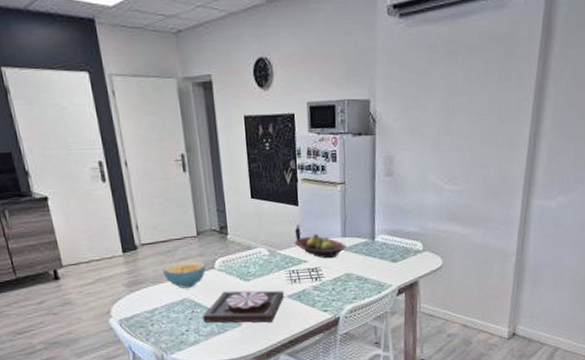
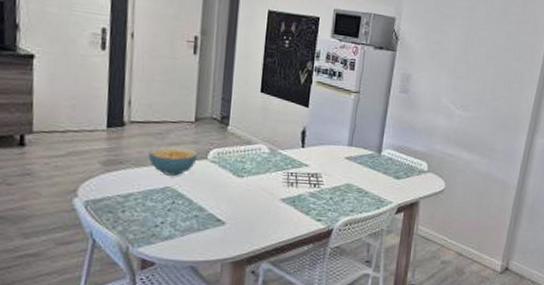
plate: present [203,290,284,323] -> none [183,185,278,225]
fruit bowl: present [295,233,347,259] -> none [298,138,352,166]

